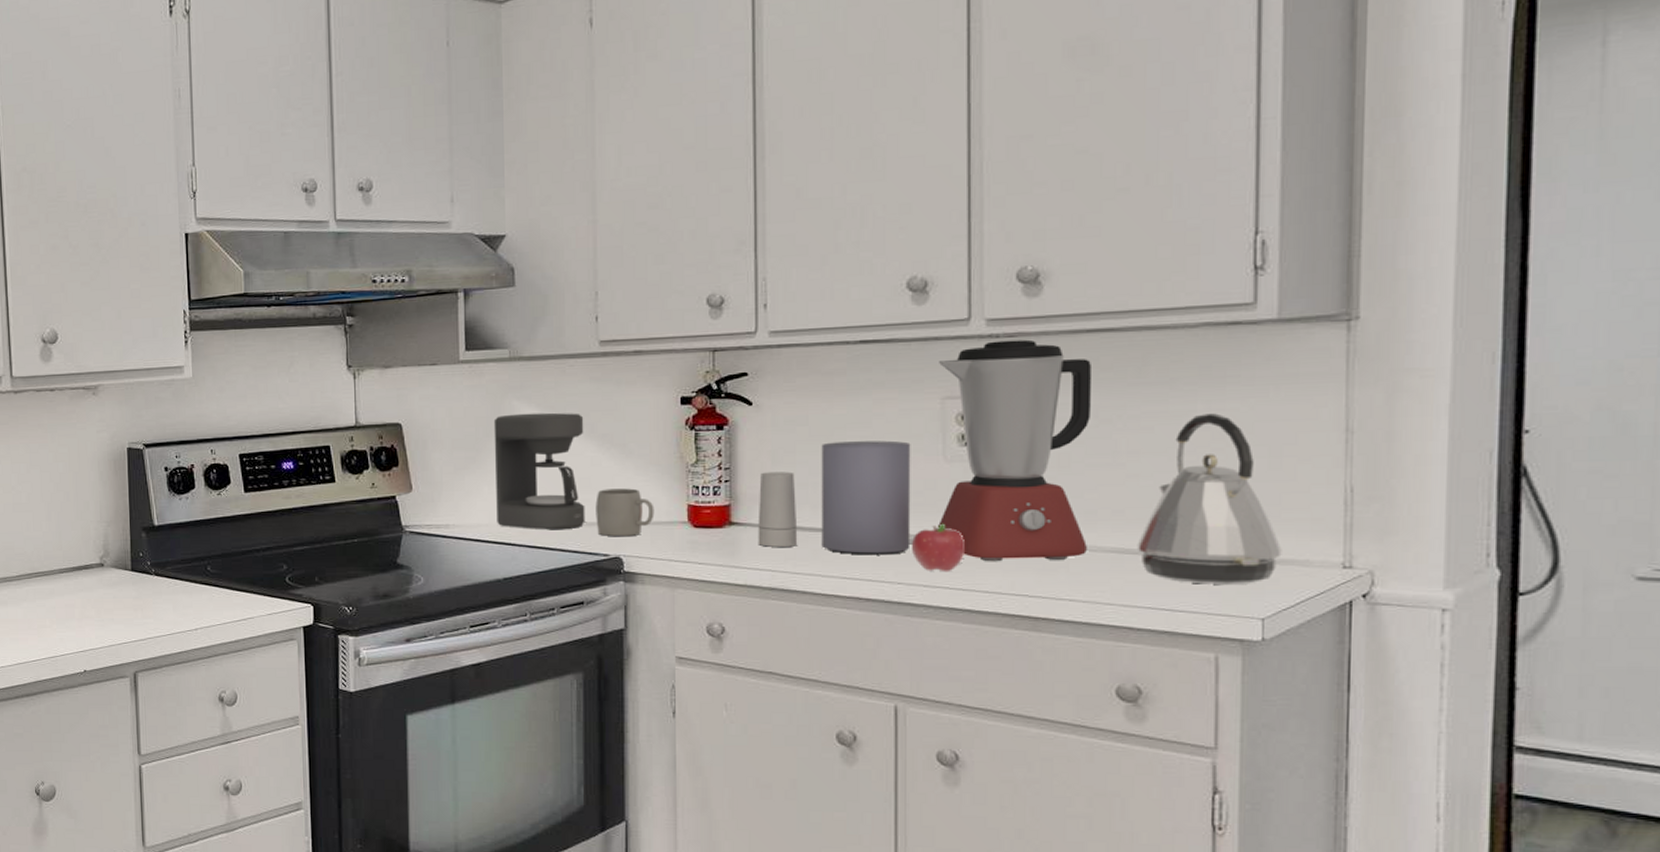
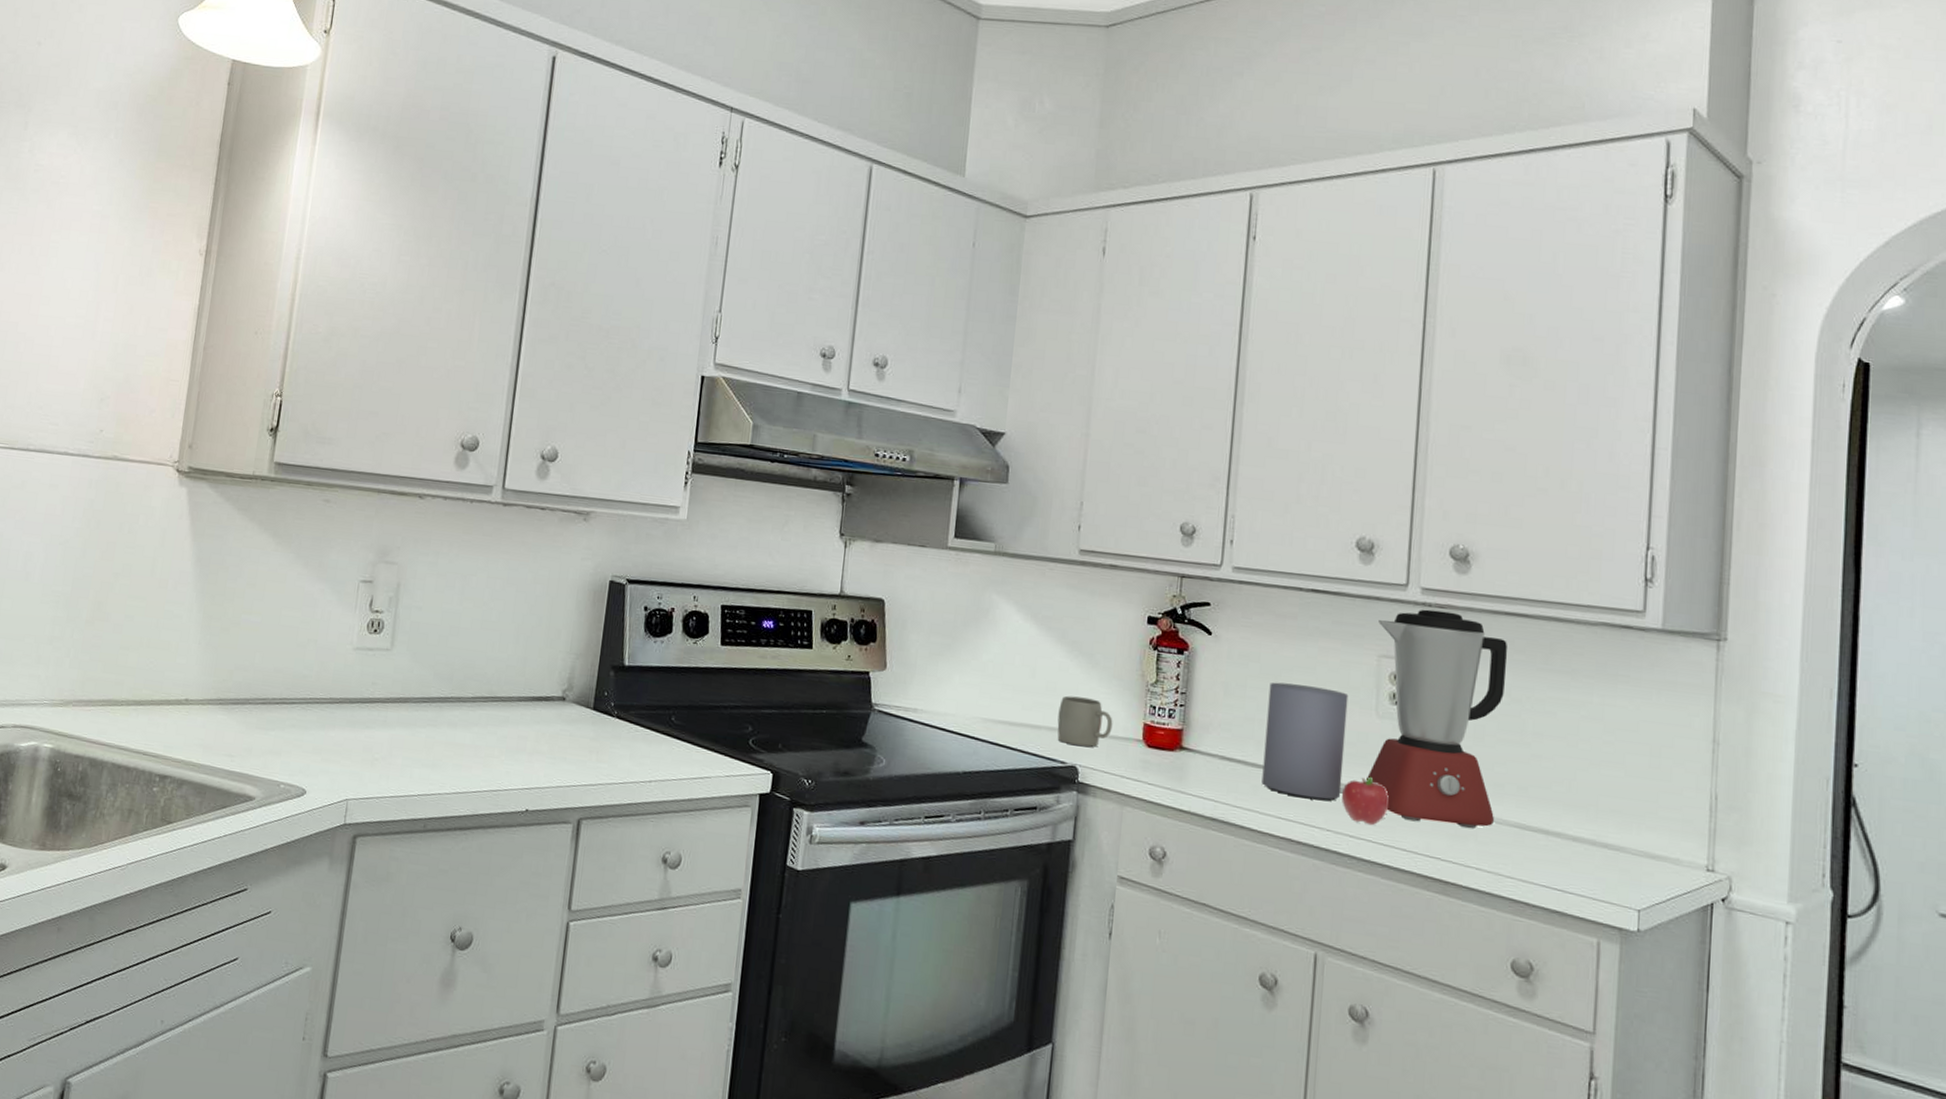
coffee maker: present [493,412,585,530] -> none [963,607,1057,731]
canister: present [758,471,798,547] -> none [1204,702,1244,780]
kettle: present [1137,413,1282,584] -> none [1536,707,1658,875]

